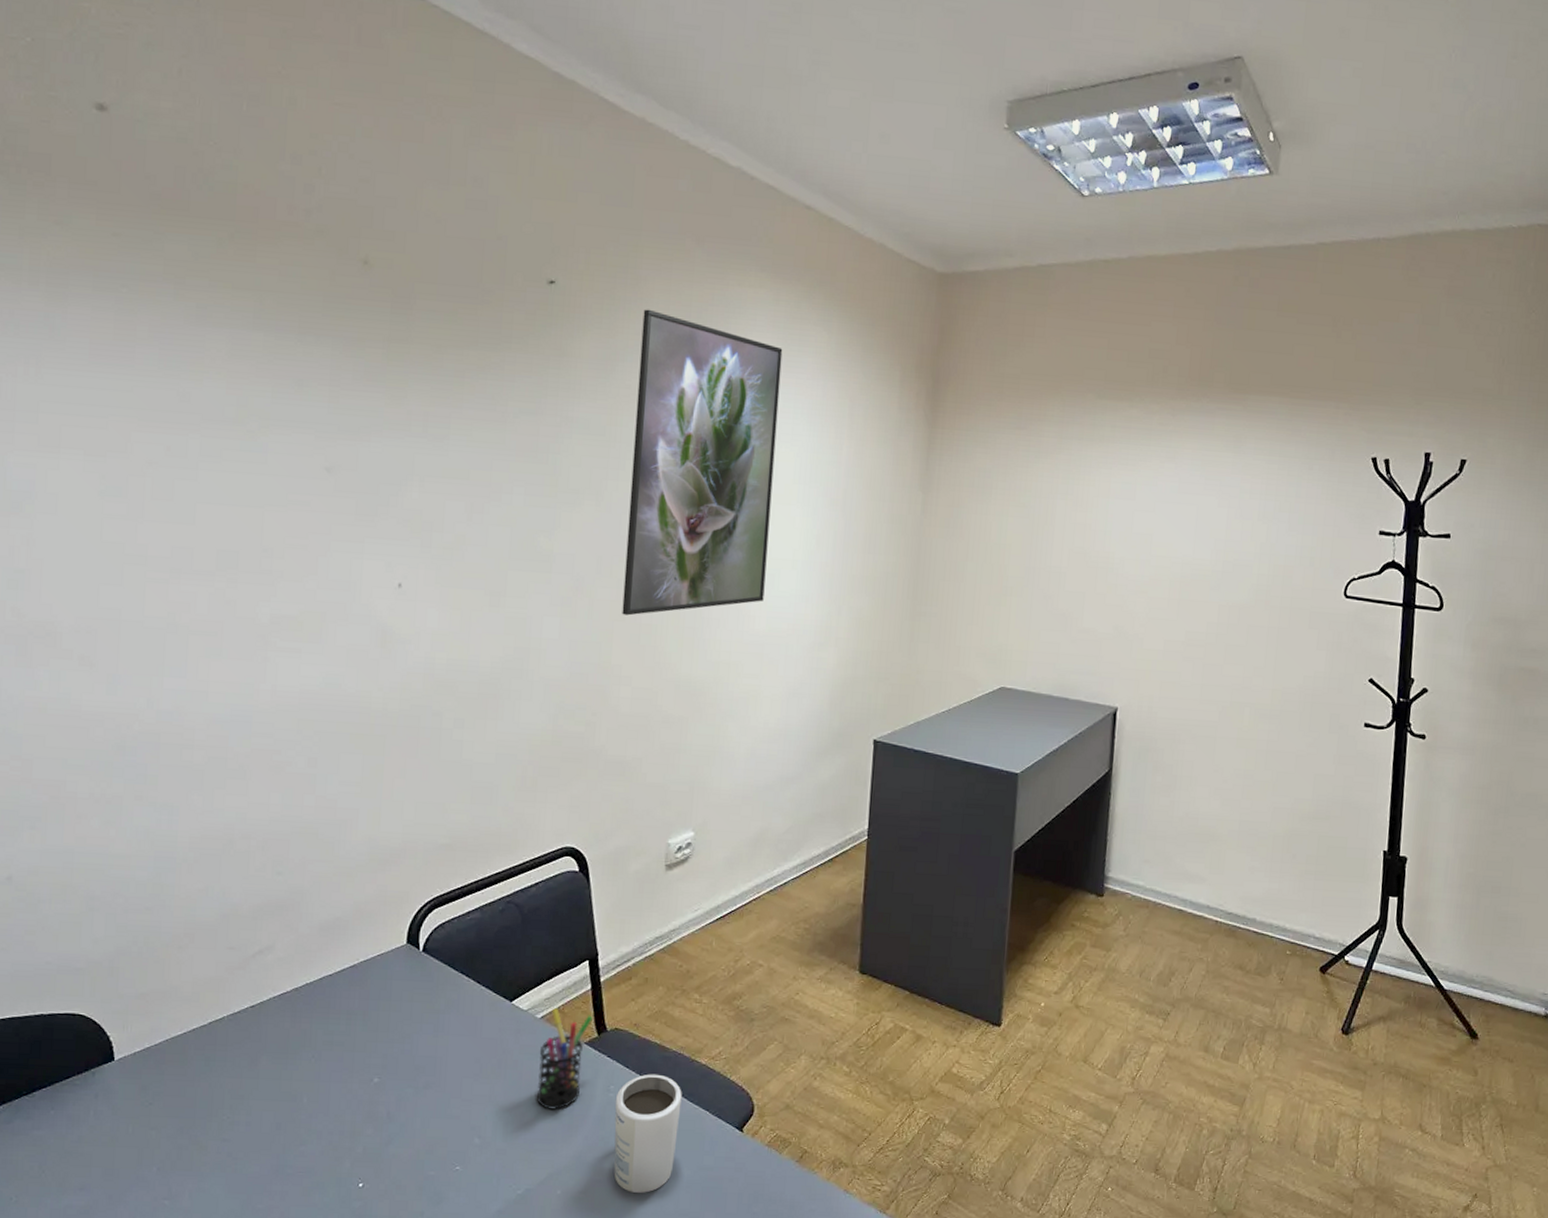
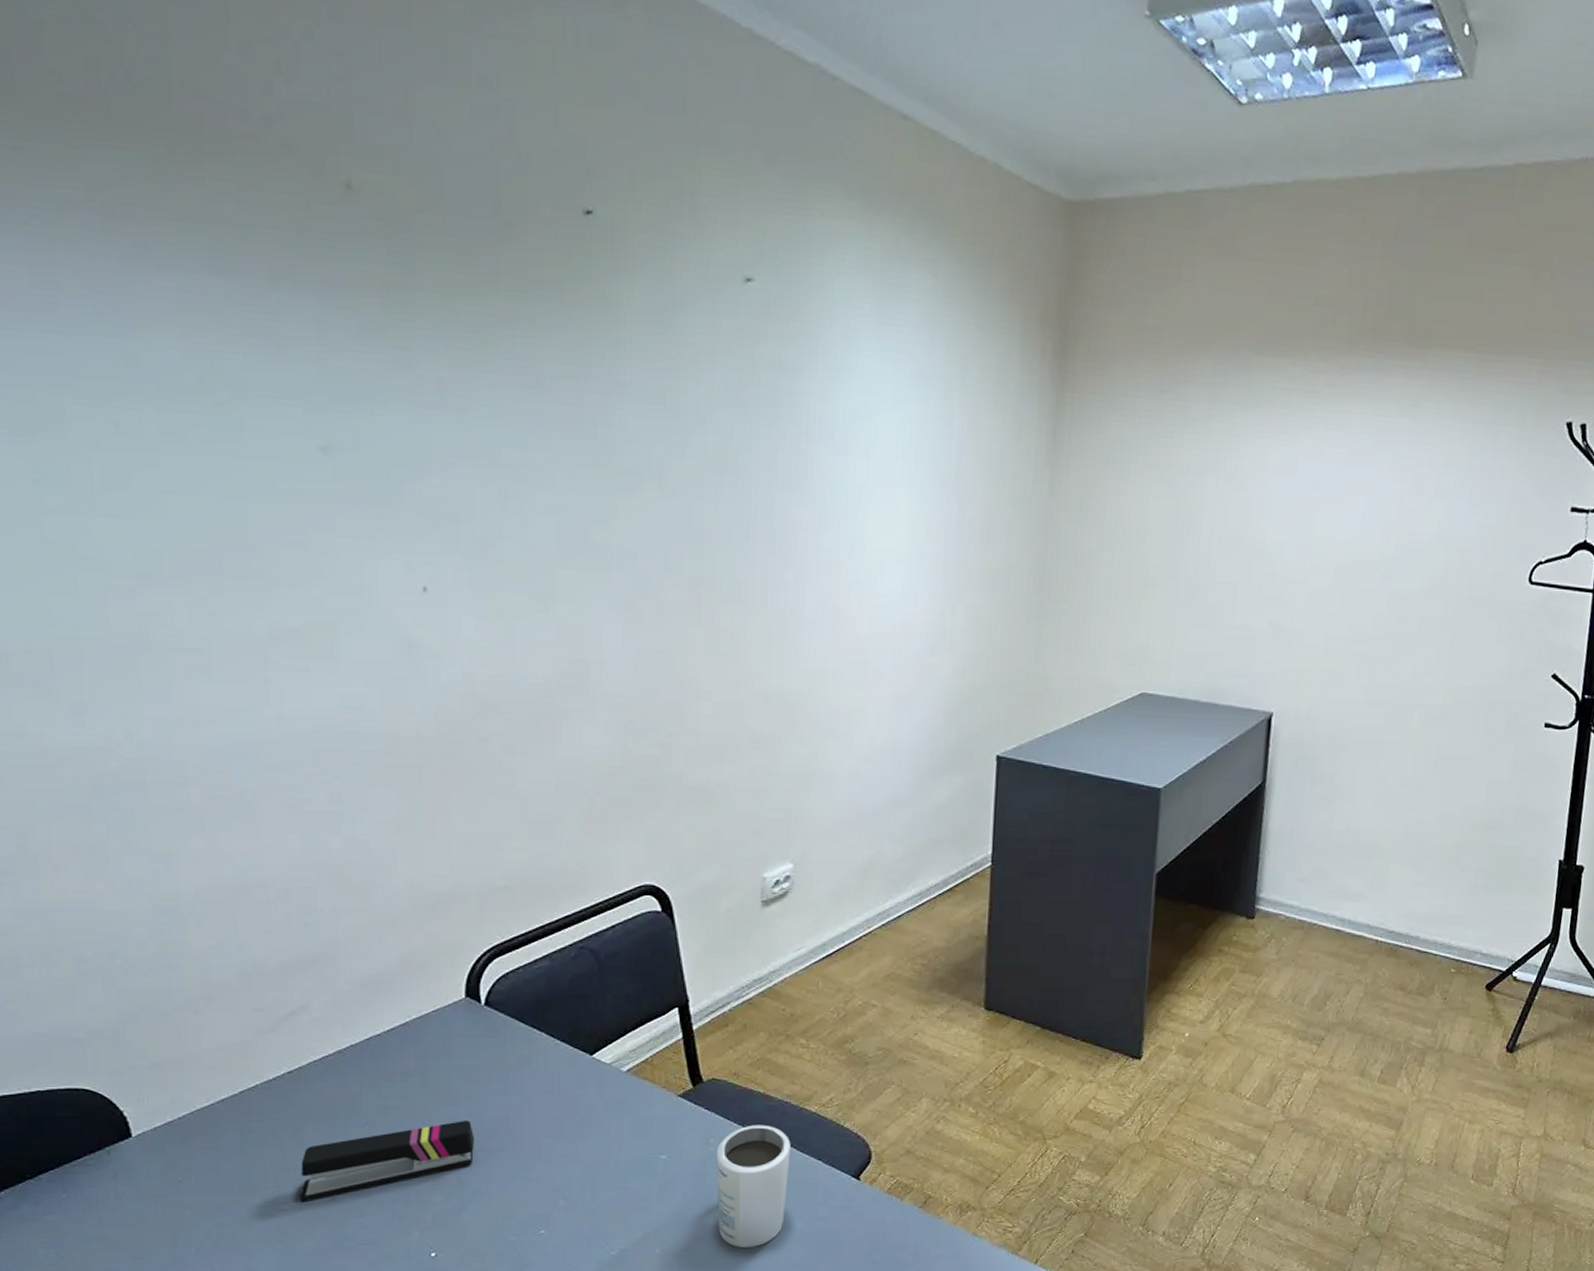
stapler: none [249,1058,406,1128] -> present [299,1121,475,1201]
pen holder: present [536,1007,593,1110] -> none [626,1059,686,1166]
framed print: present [622,309,783,616] -> none [697,246,879,620]

